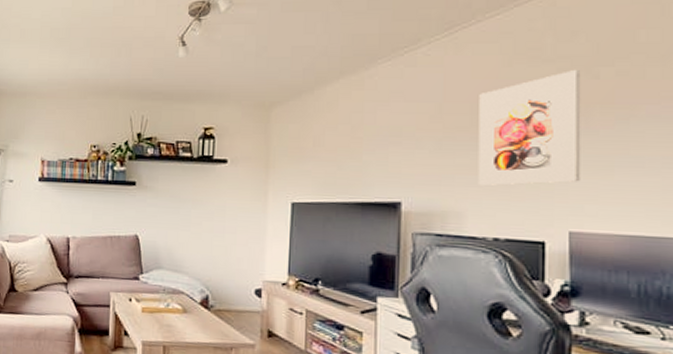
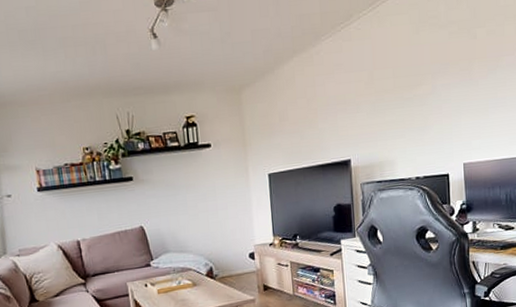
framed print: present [478,69,581,186] -> none [398,31,468,136]

